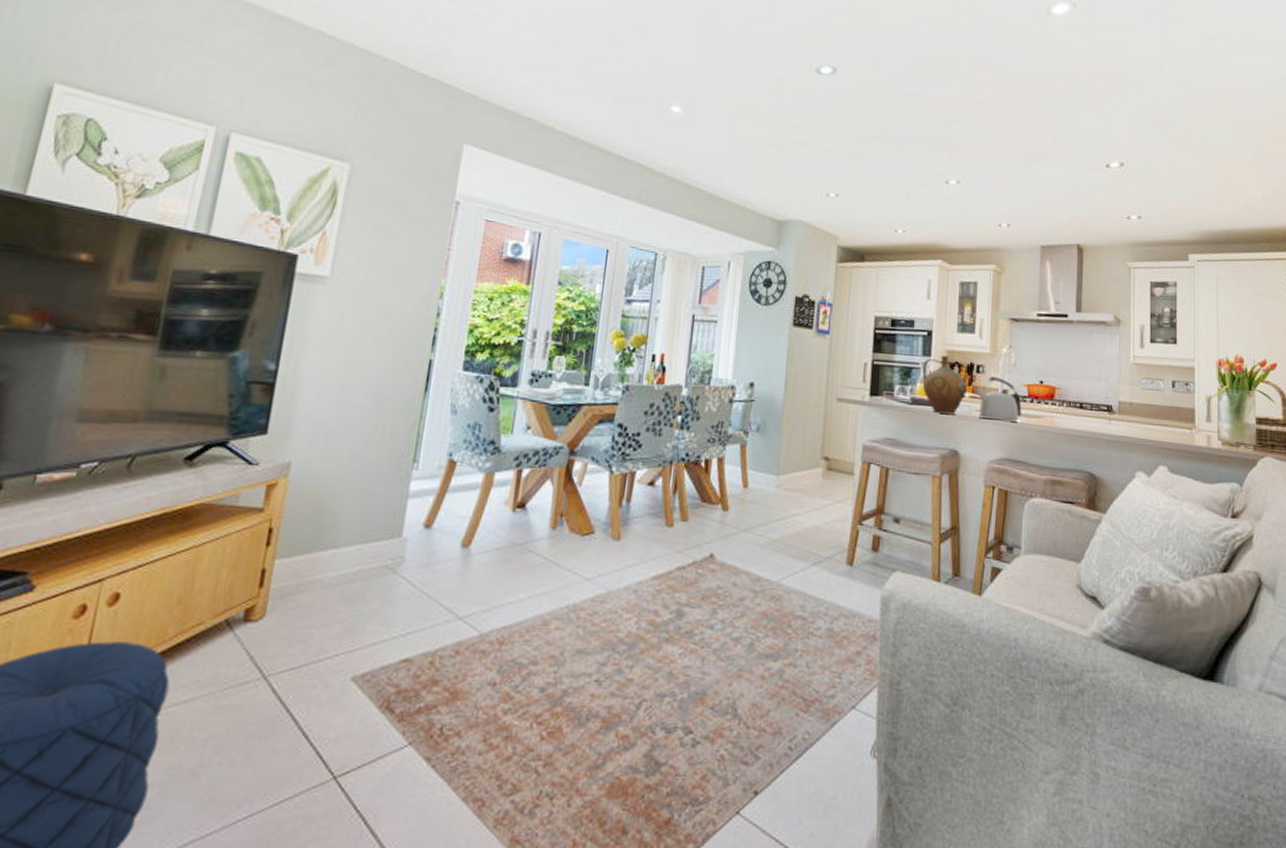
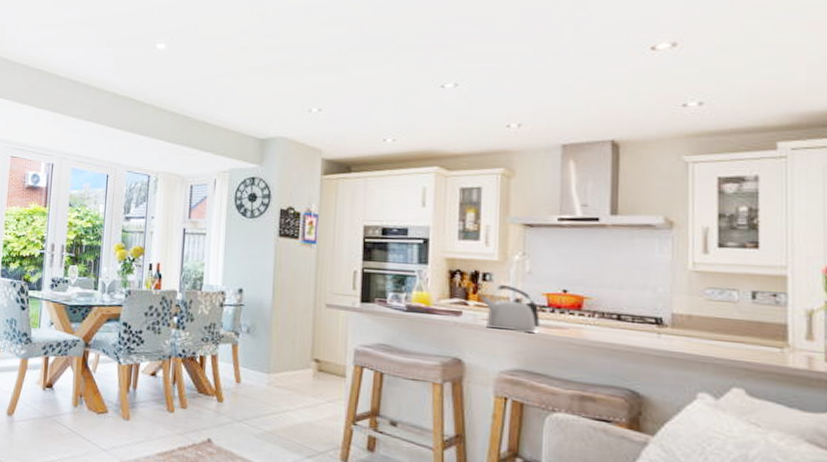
ceramic jug: present [922,355,967,415] -> none [418,262,471,324]

